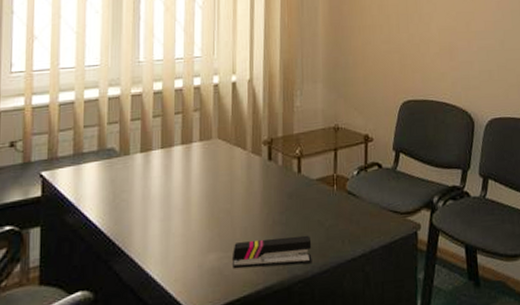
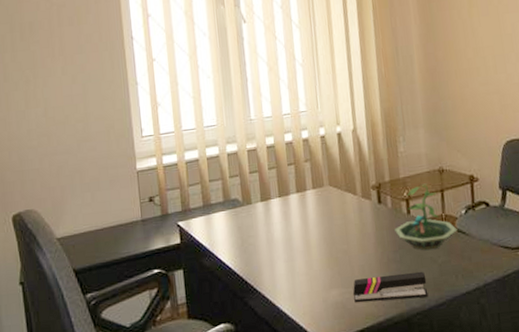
terrarium: none [283,141,348,213] -> present [395,183,457,251]

